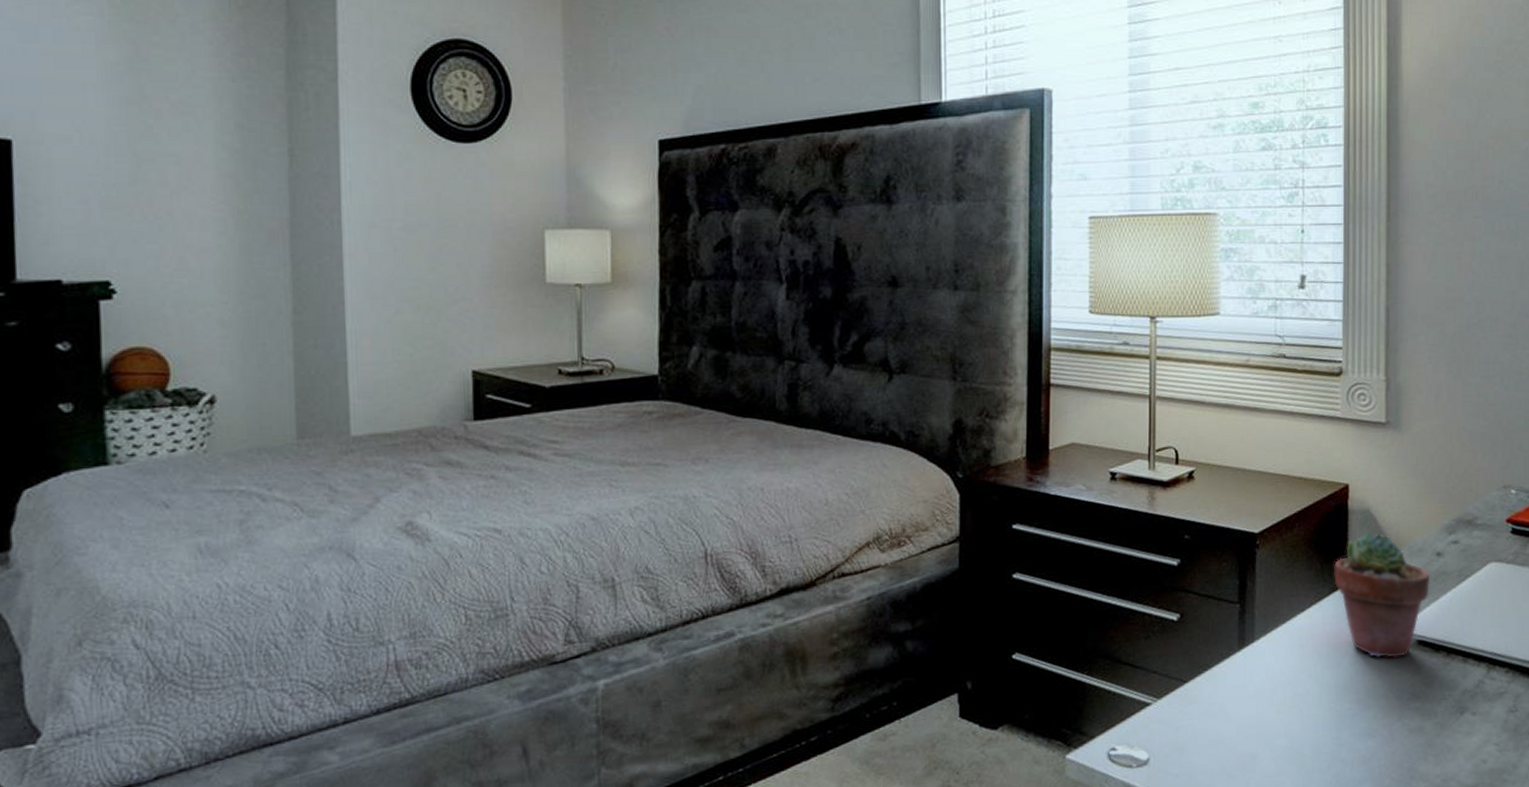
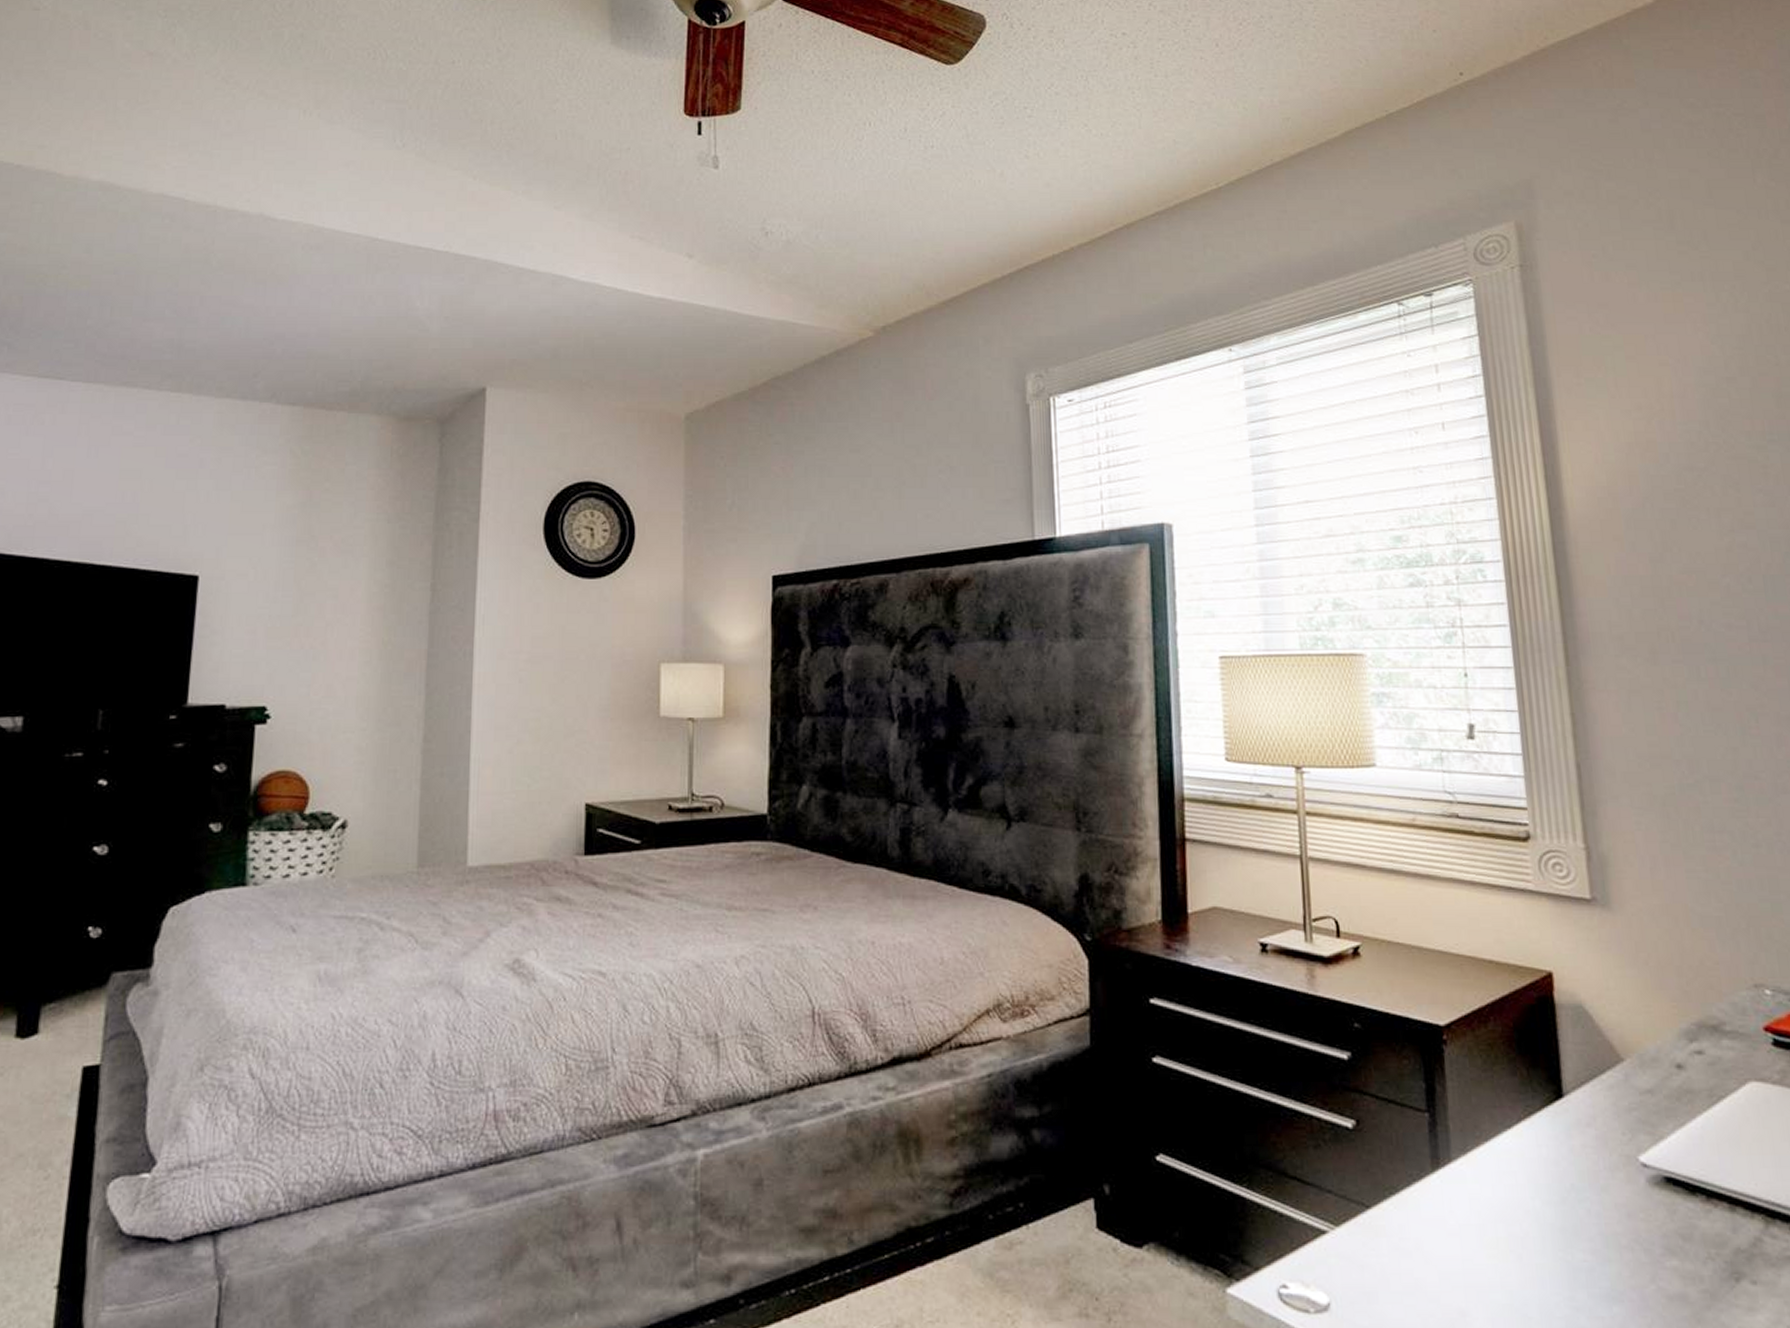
potted succulent: present [1334,532,1431,659] -> none [1544,1033,1673,1199]

